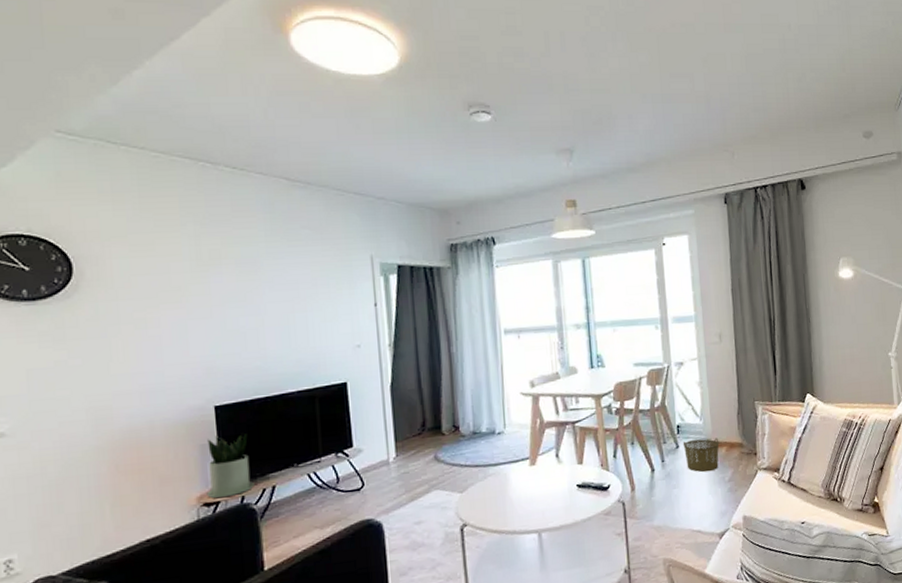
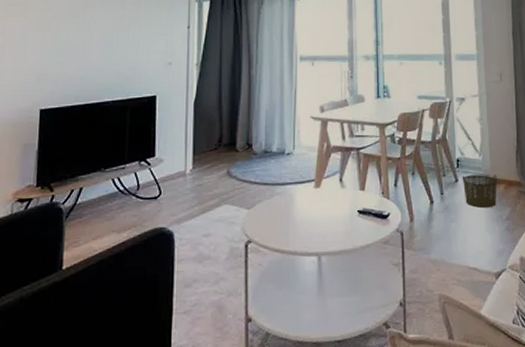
planter: present [206,434,254,499] -> none [22,136,65,196]

